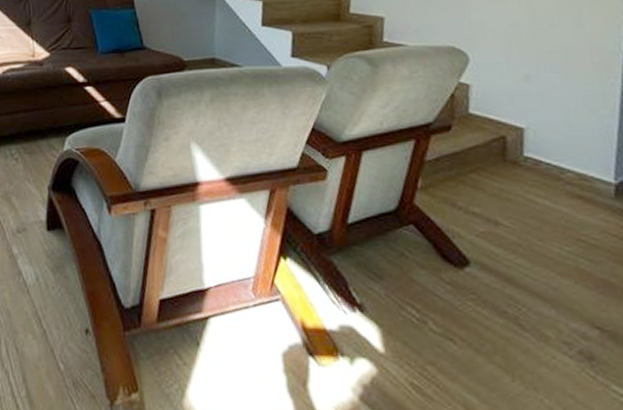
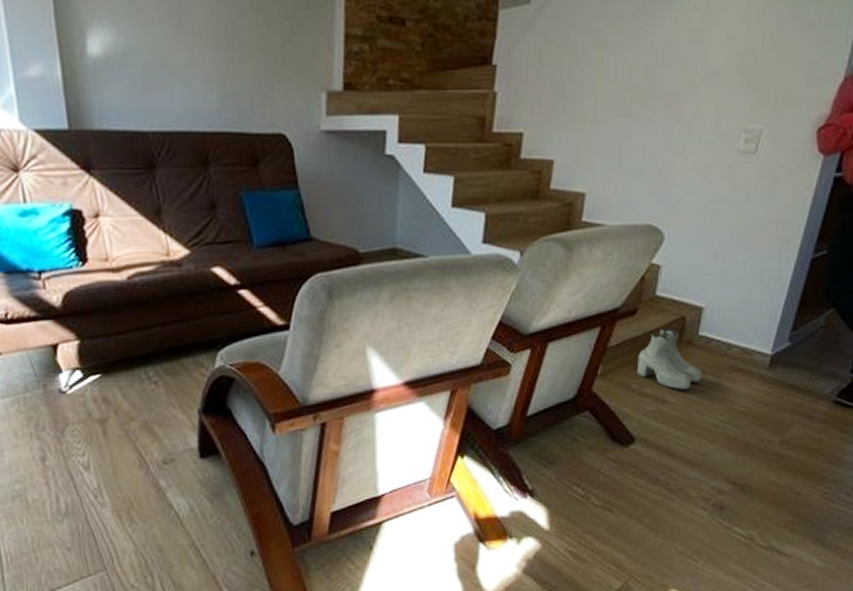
boots: none [459,146,536,213] -> present [636,328,701,390]

